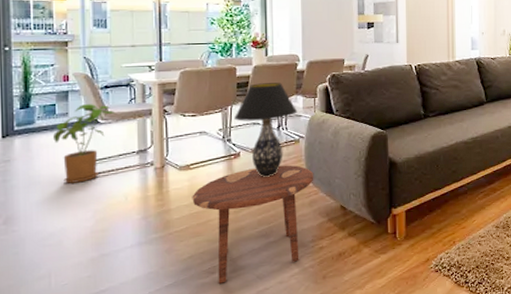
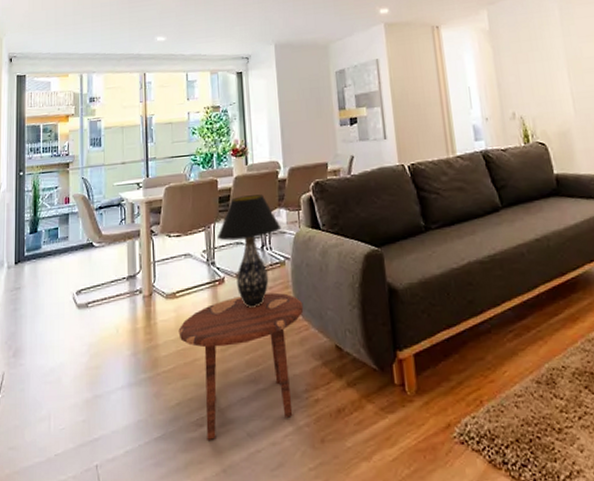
house plant: present [53,104,114,184] -> none [56,226,107,313]

